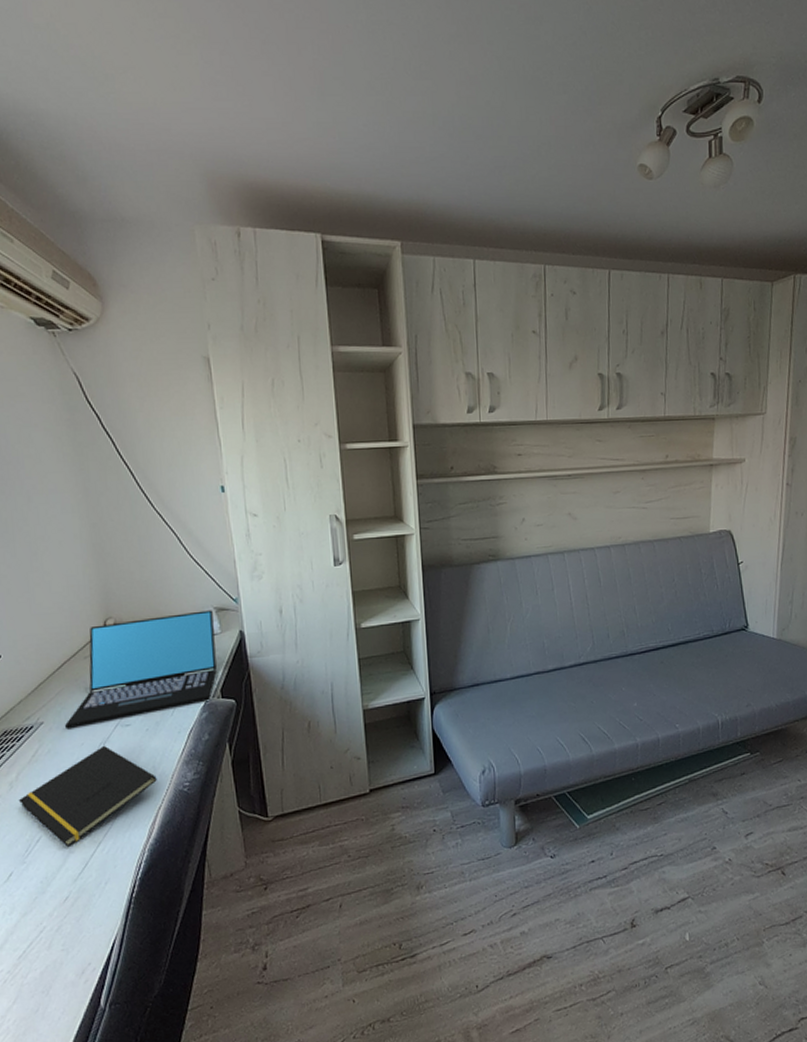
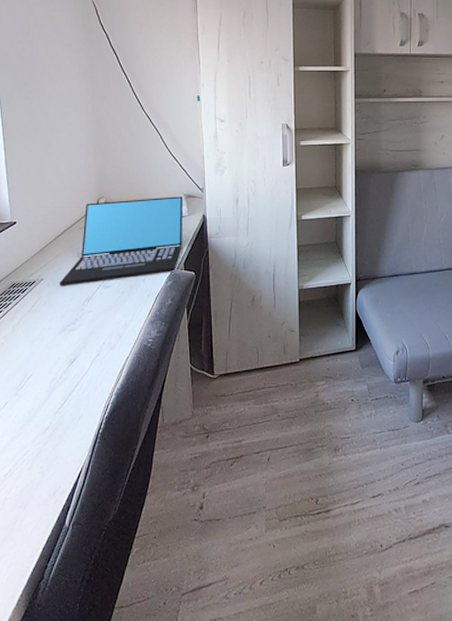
notepad: present [18,745,157,847] -> none [18,302,127,384]

